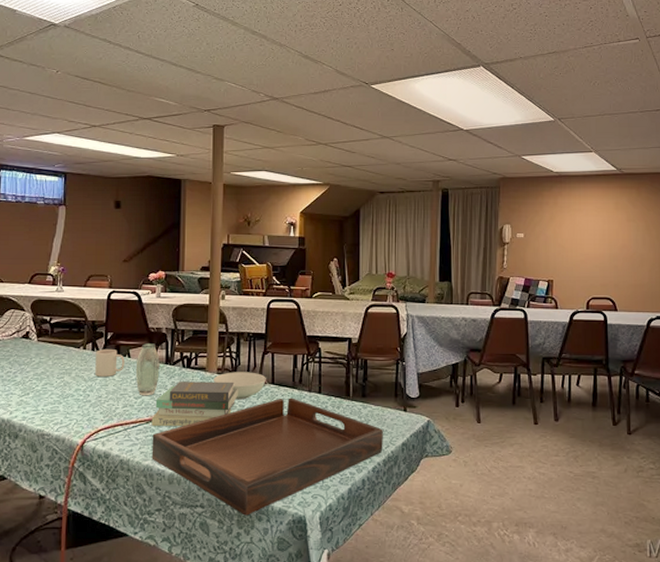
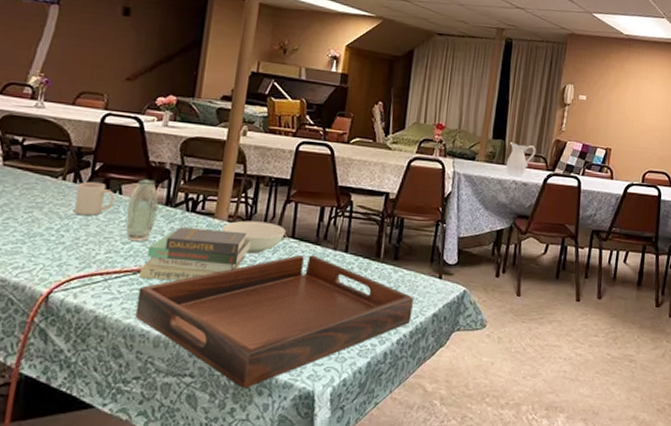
pitcher: none [454,283,481,314] -> present [505,142,537,177]

